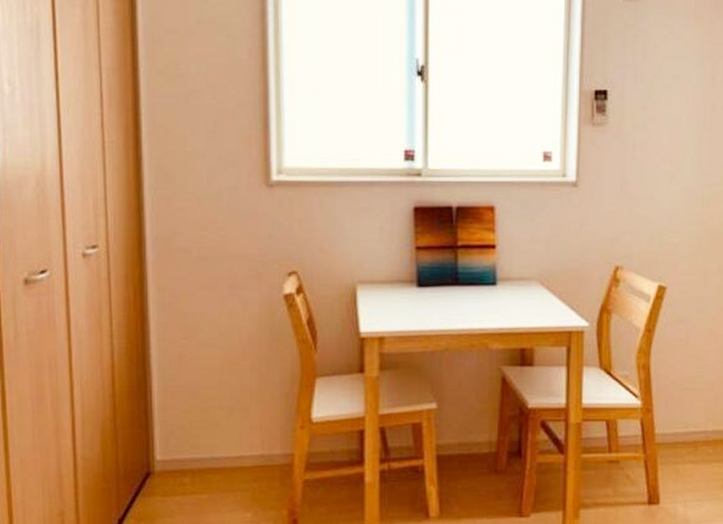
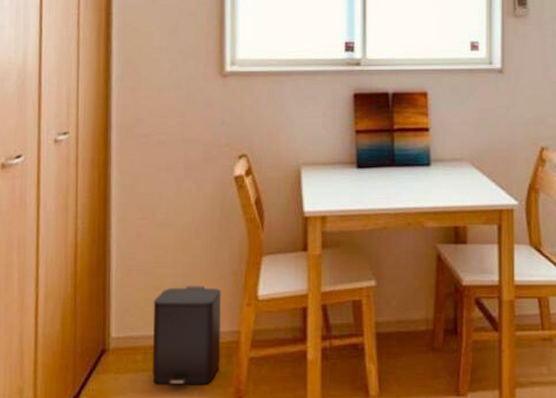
pedal bin: none [200,408,274,508] -> present [151,286,221,385]

